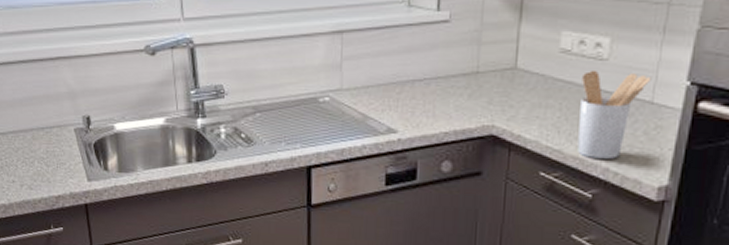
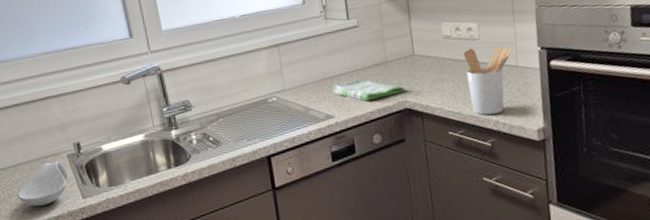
spoon rest: none [16,133,74,182] -> present [17,161,68,207]
dish towel: none [400,90,495,119] -> present [332,78,405,101]

